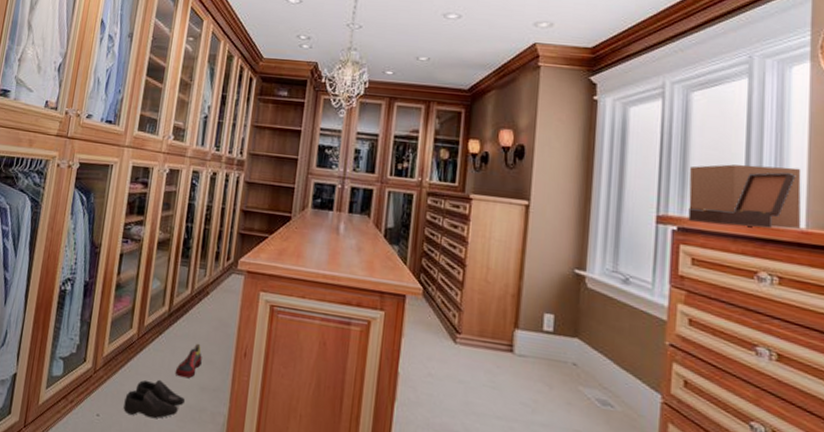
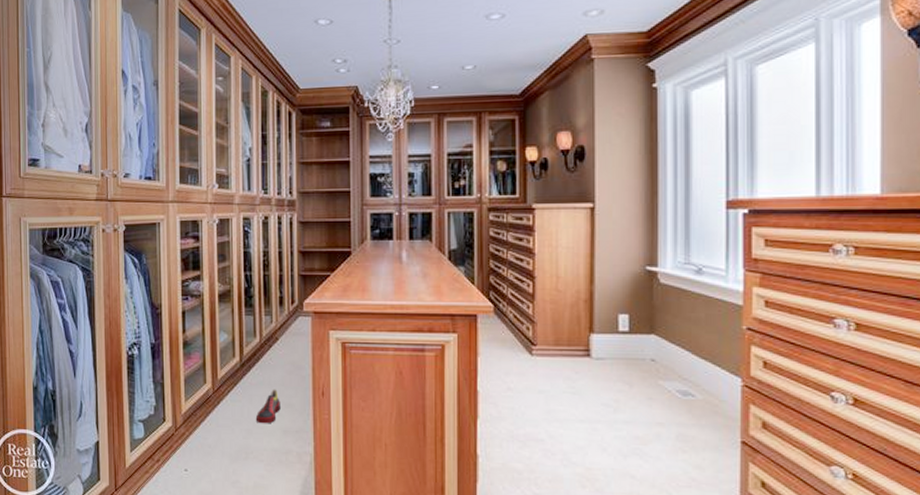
shoe: present [123,379,186,419] -> none [210,428,270,466]
jewelry box: present [688,171,796,229] -> none [759,137,869,202]
decorative box: present [689,164,802,229] -> none [757,132,876,197]

